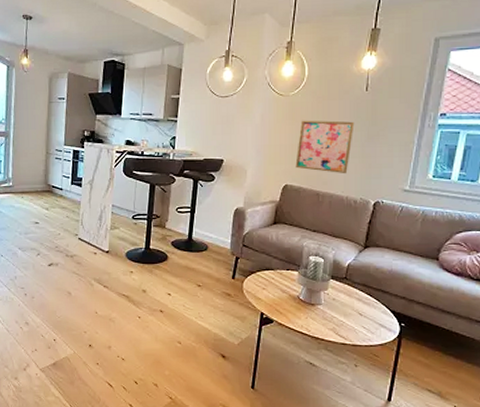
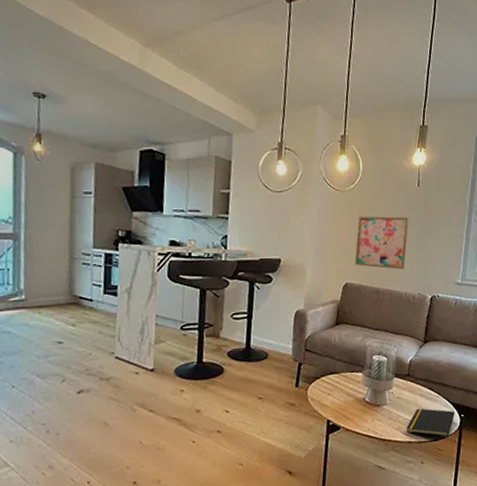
notepad: none [341,312,395,343] -> present [406,408,455,437]

